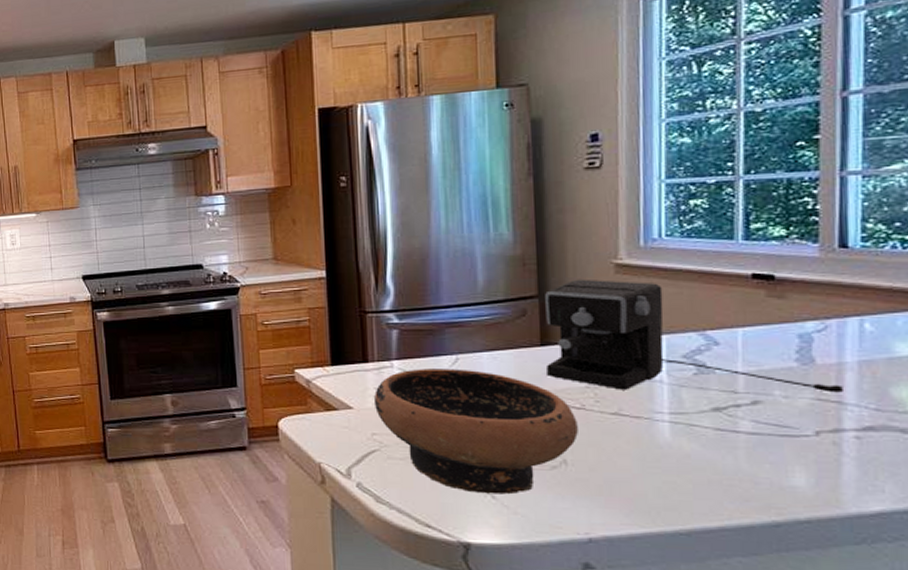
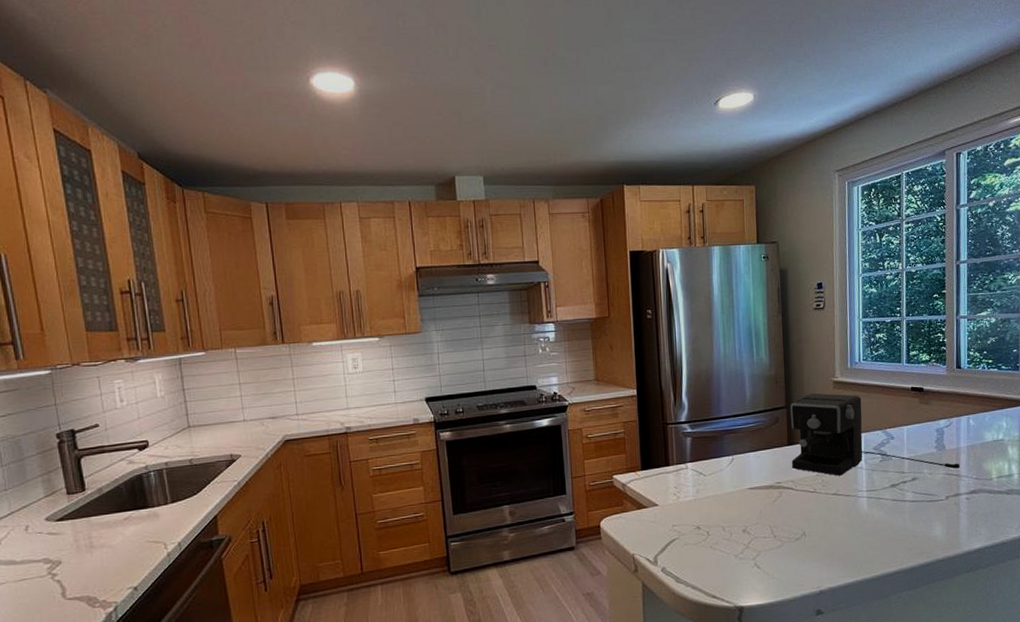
bowl: present [373,369,578,495] -> none [673,467,812,566]

